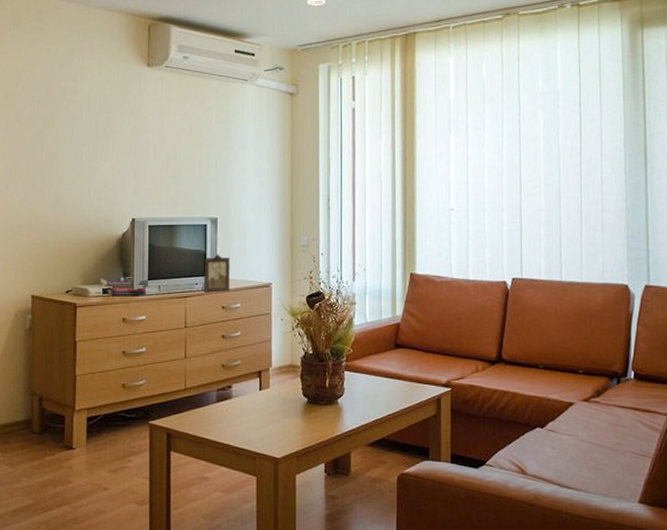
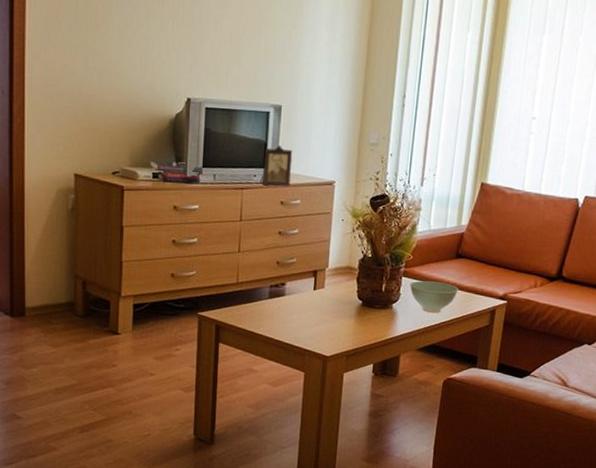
bowl: none [352,374,401,405] -> present [409,281,458,313]

